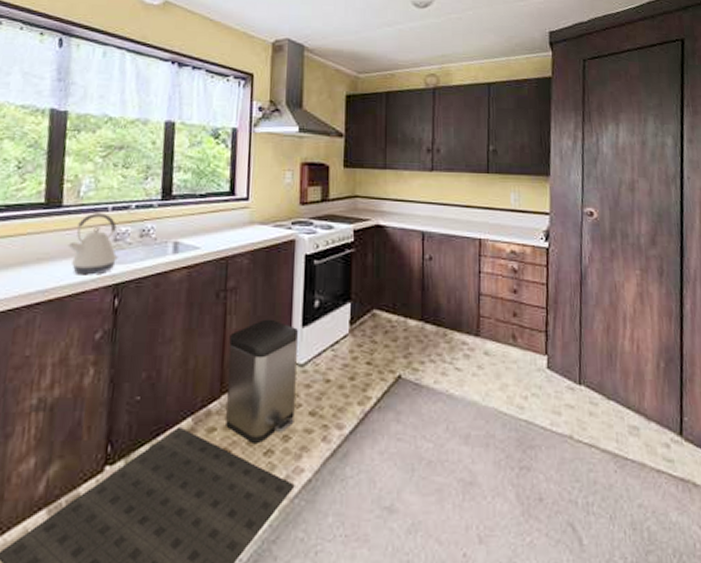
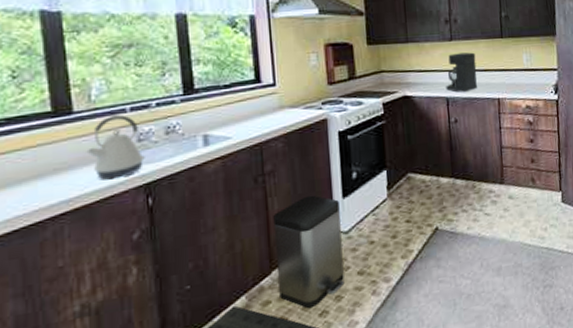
coffee maker: none [422,185,458,228] -> present [446,52,477,92]

